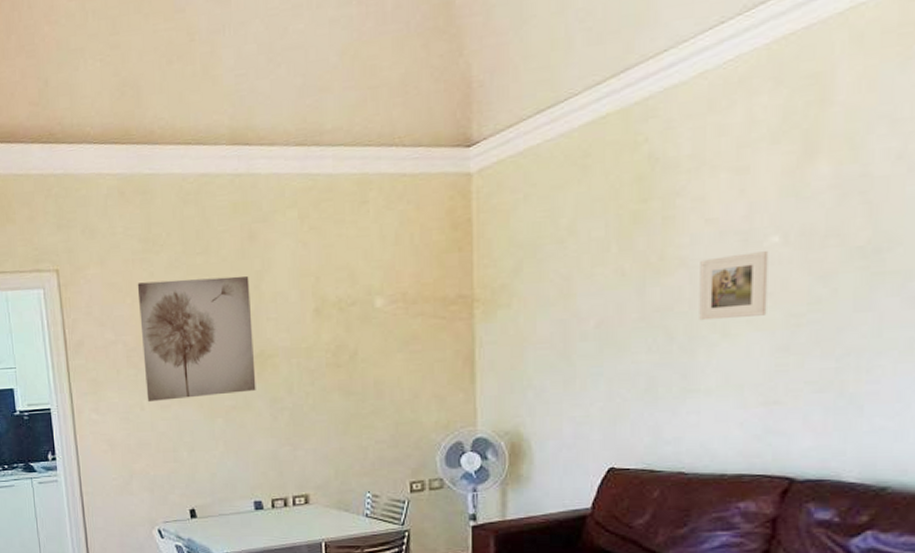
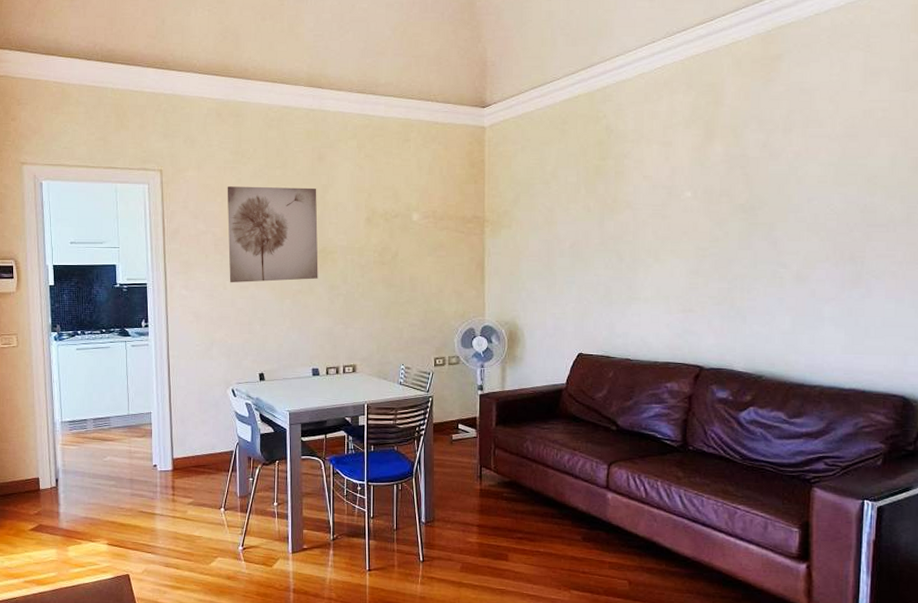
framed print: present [699,251,769,321] -> none [639,202,684,248]

